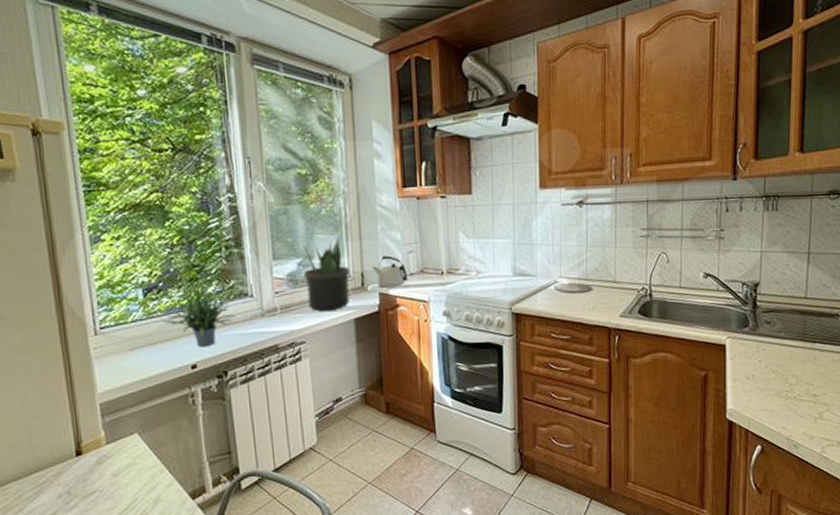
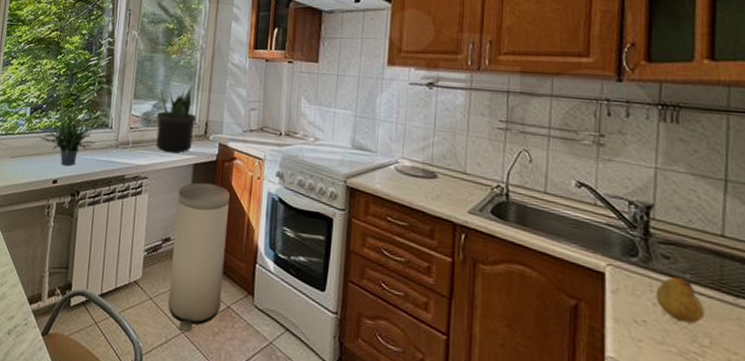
pedal bin: none [342,335,404,482] -> present [168,182,231,332]
kettle: present [371,256,408,289] -> none [215,109,248,142]
fruit: none [761,335,793,370] -> present [656,277,705,324]

